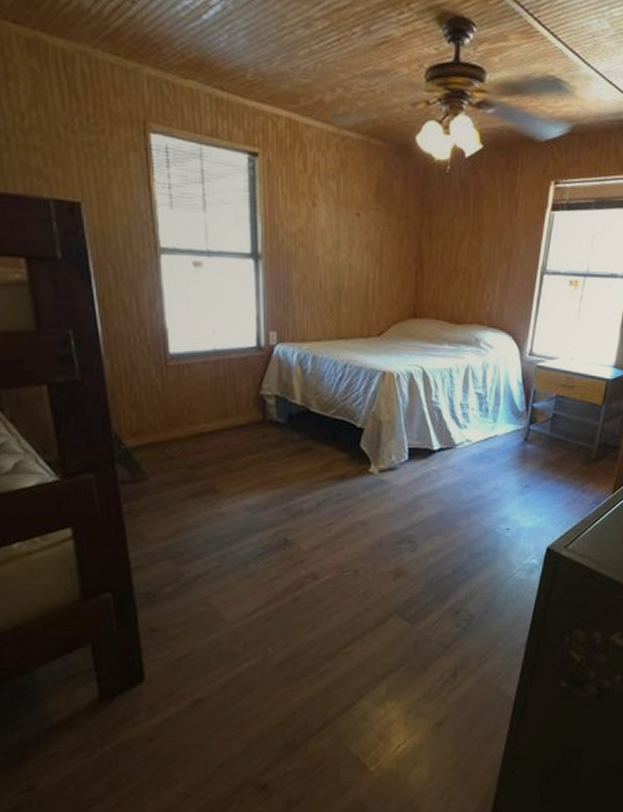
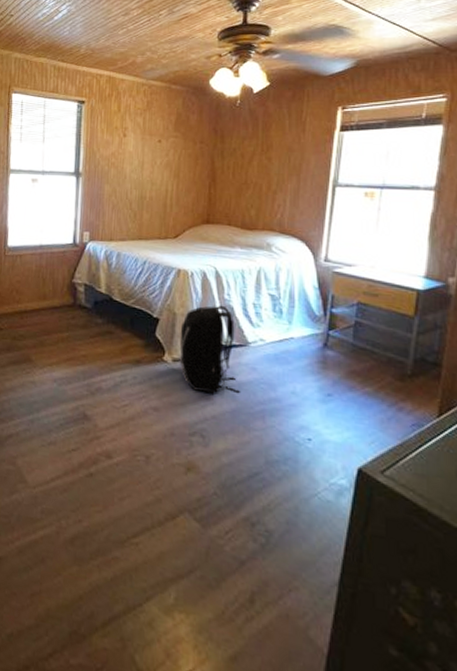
backpack: none [386,408,446,500] -> present [179,305,240,395]

